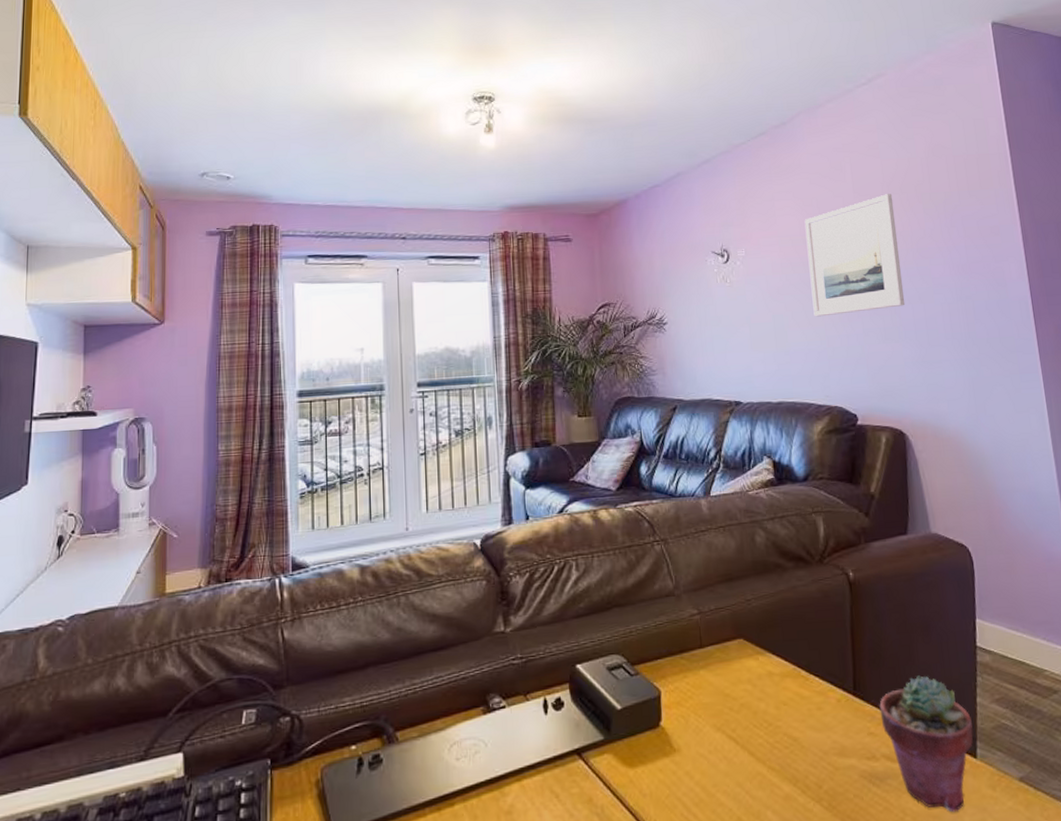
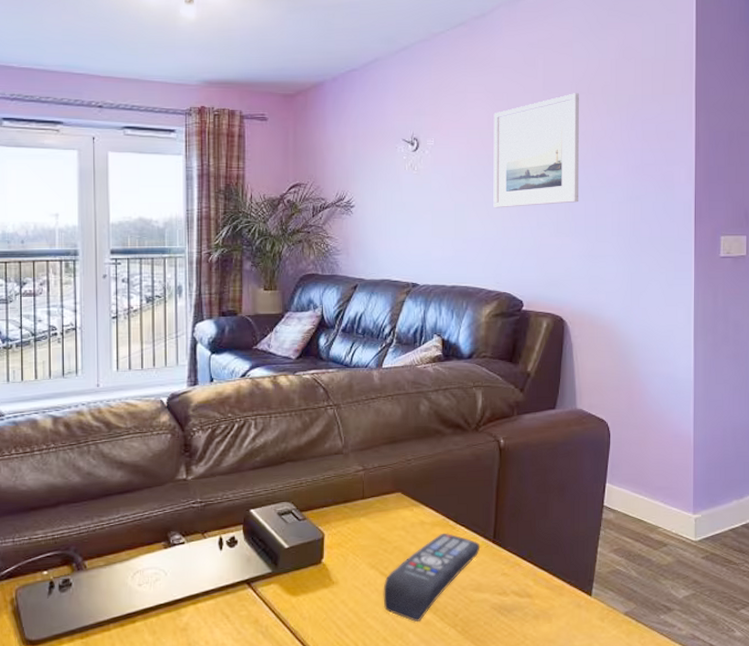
remote control: none [732,685,840,796] -> present [383,532,480,622]
potted succulent: present [879,675,974,813] -> none [514,528,592,638]

